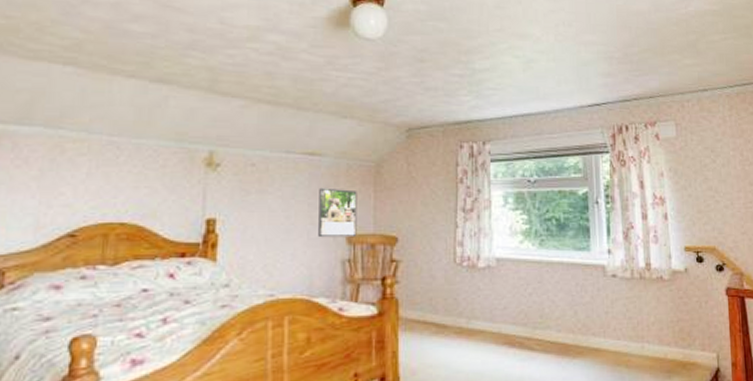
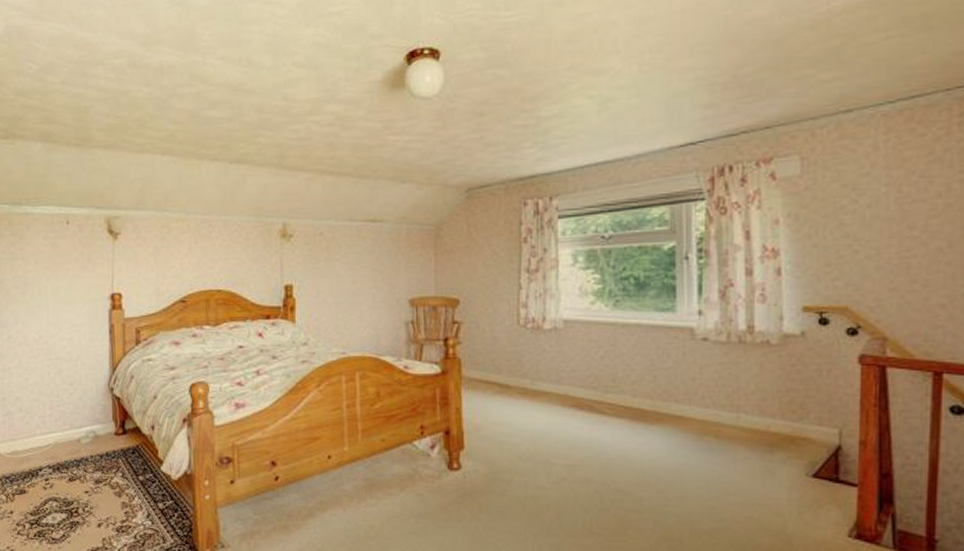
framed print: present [318,187,357,238] -> none [382,253,419,301]

